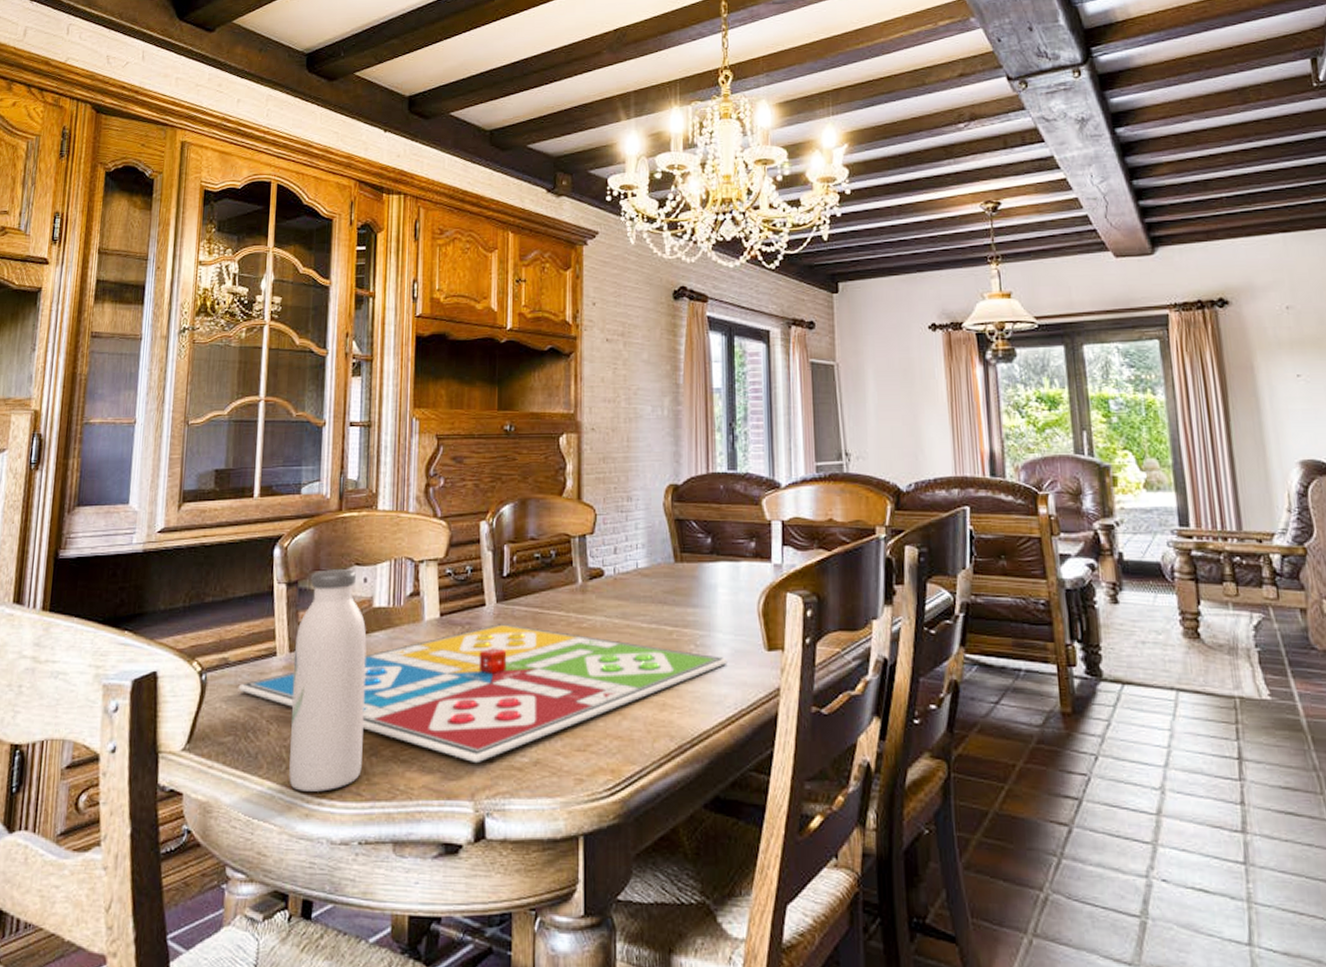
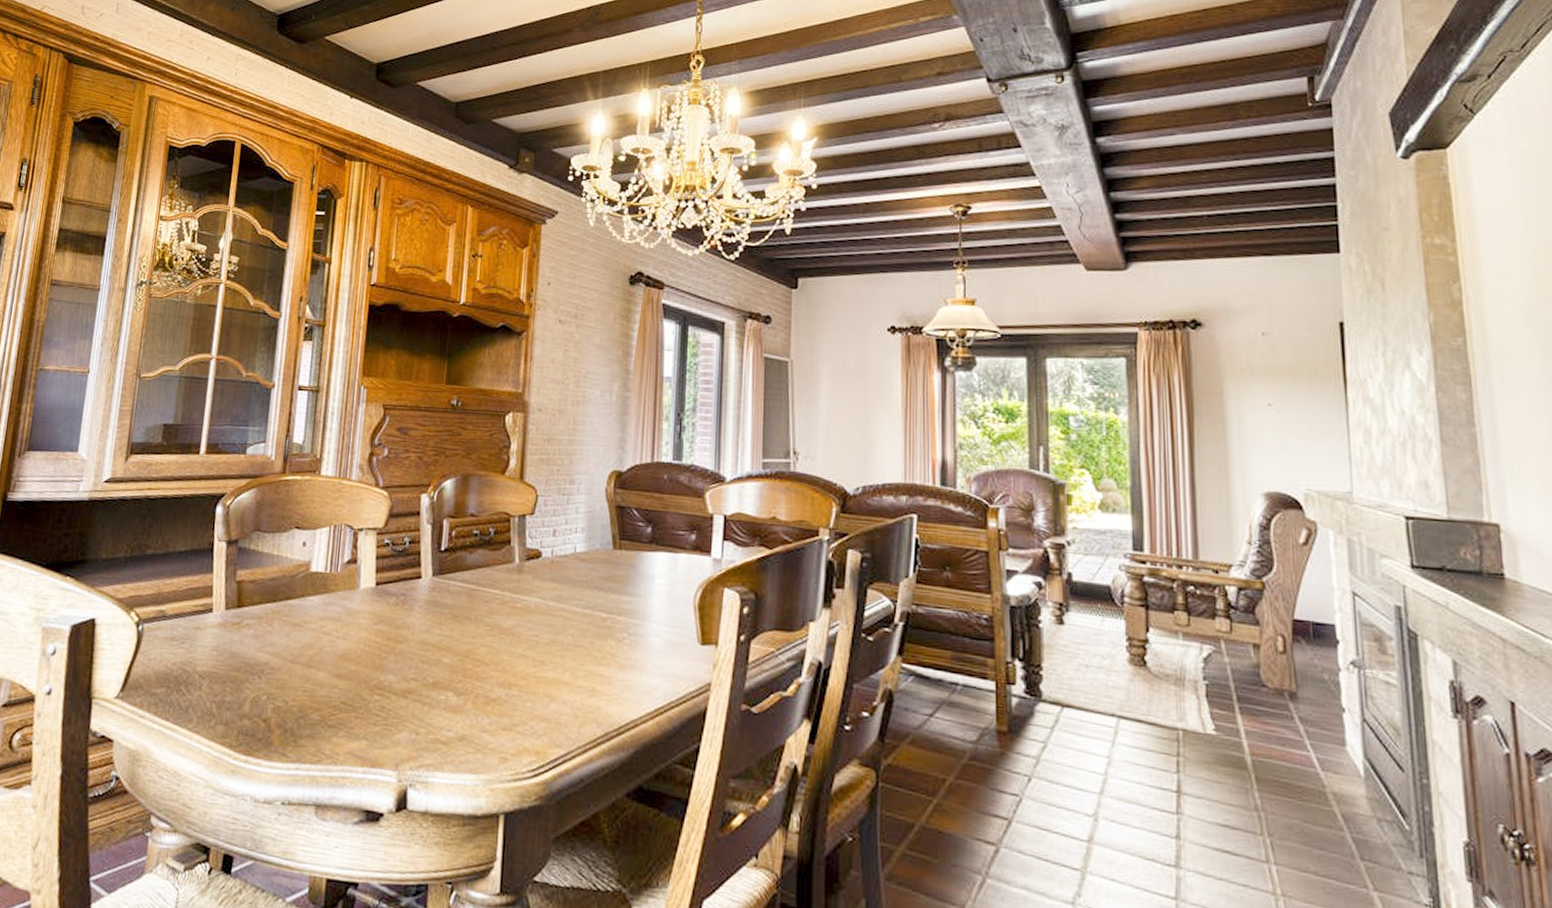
gameboard: present [238,624,727,764] -> none [173,597,660,734]
water bottle: present [289,569,367,792] -> none [217,530,302,750]

